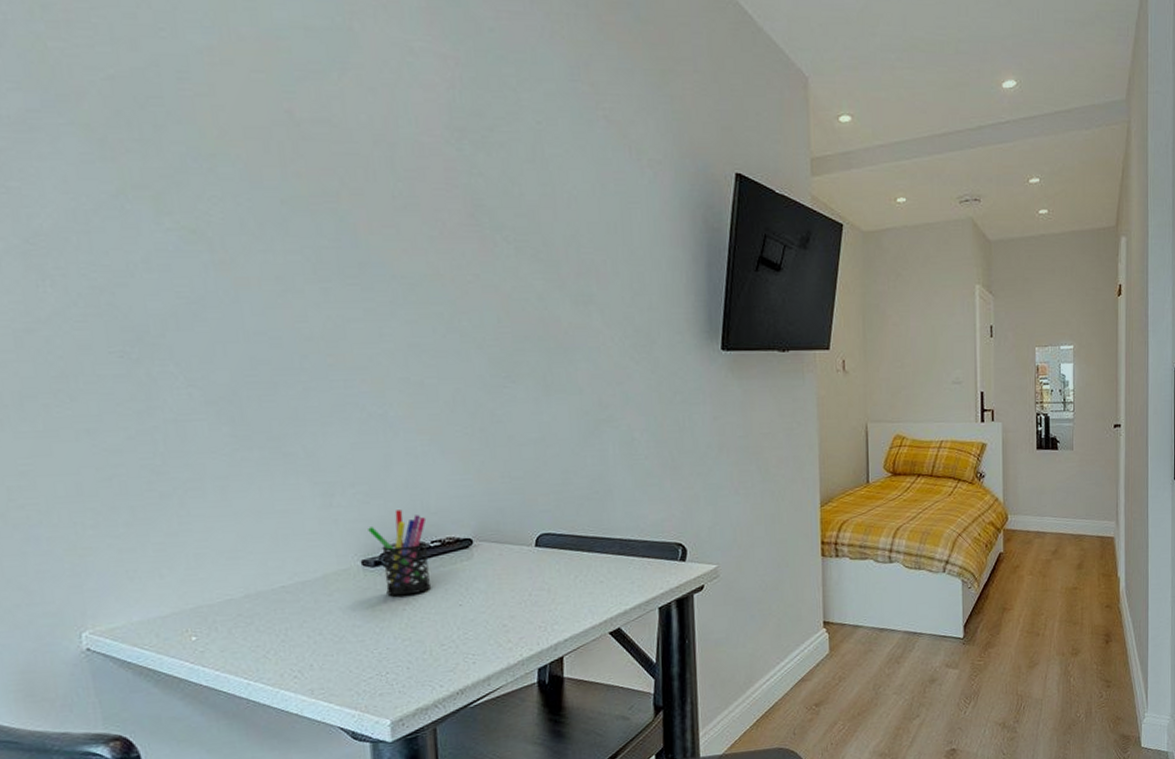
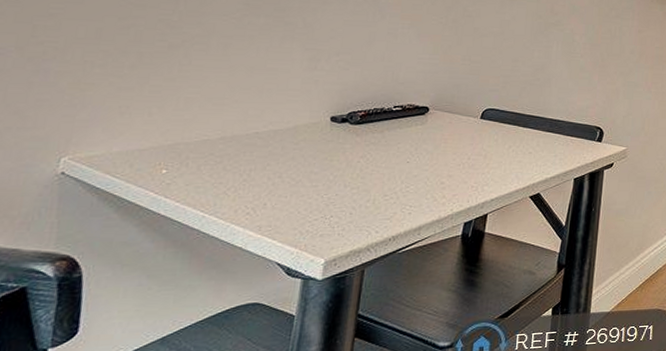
pen holder: present [368,510,432,596] -> none [342,78,394,150]

